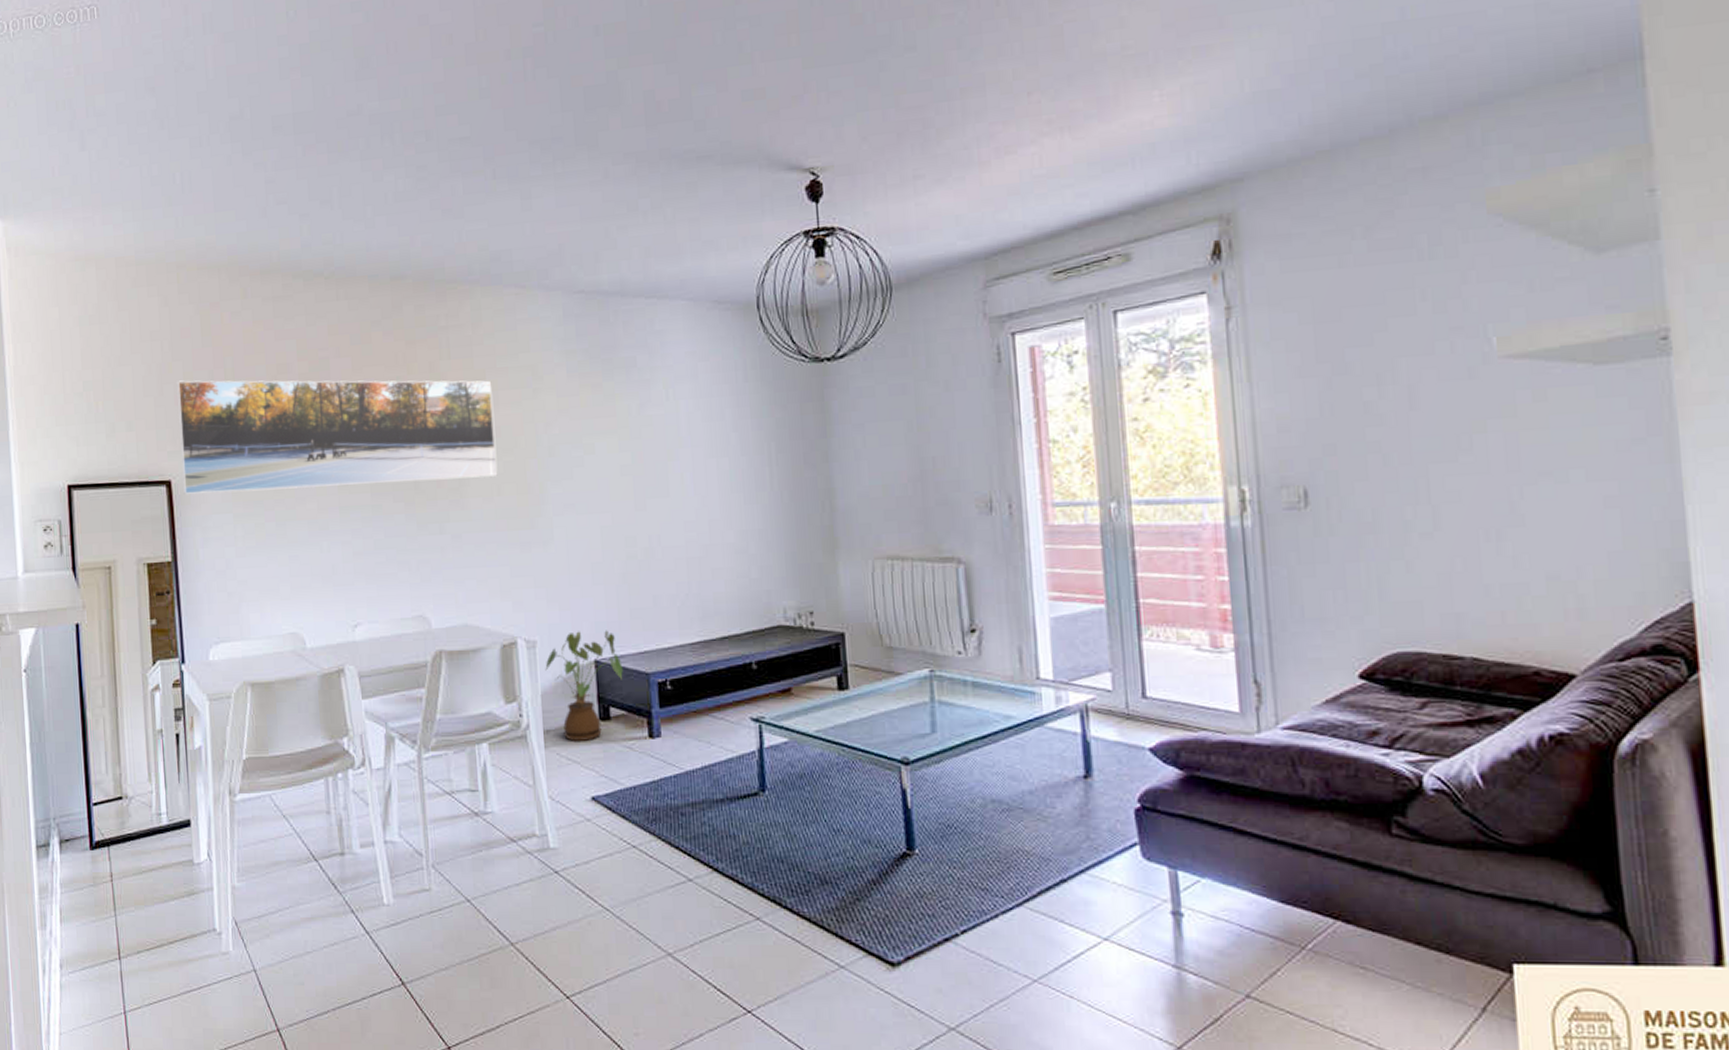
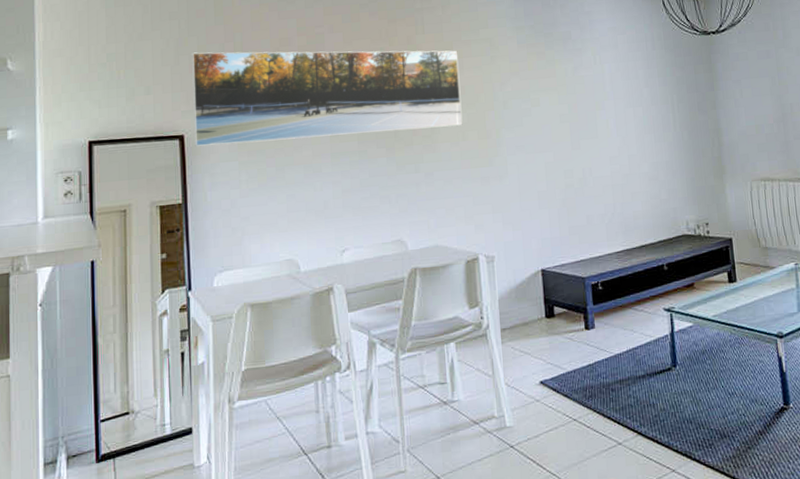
house plant: present [545,630,623,741] -> none [501,244,564,336]

